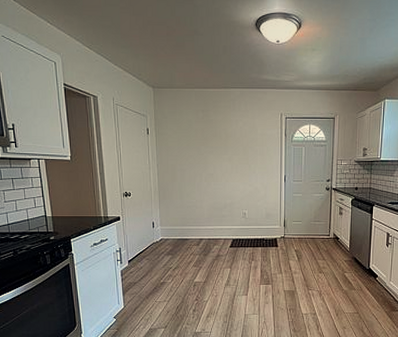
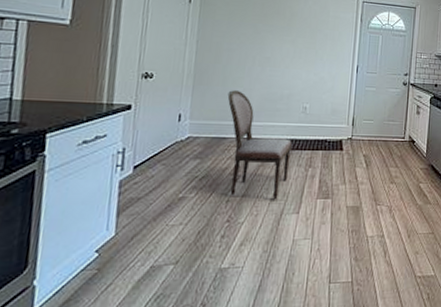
dining chair: none [185,202,237,285] -> present [227,90,292,200]

